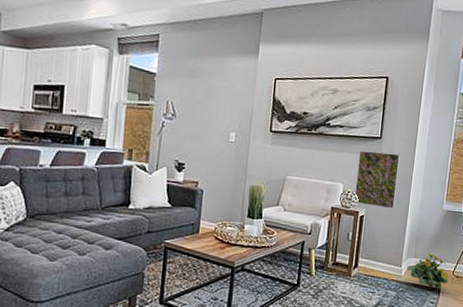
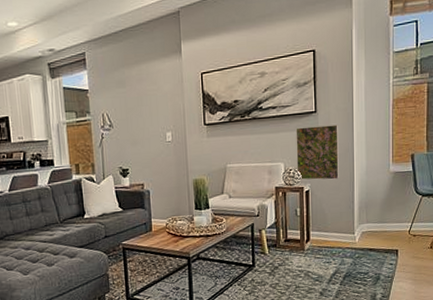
flowering plant: present [406,253,449,290] -> none [360,216,405,251]

